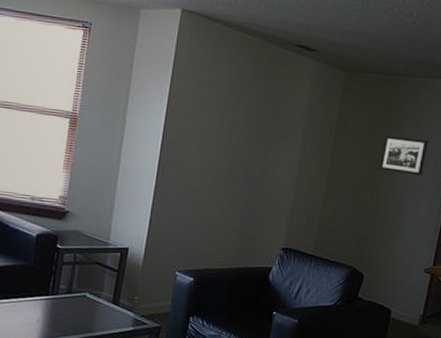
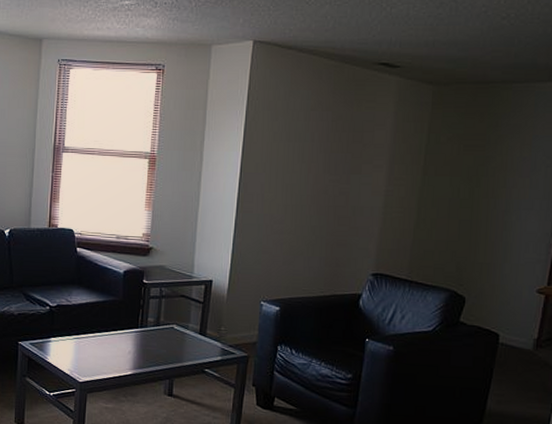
picture frame: present [379,136,429,176] -> none [478,149,536,189]

